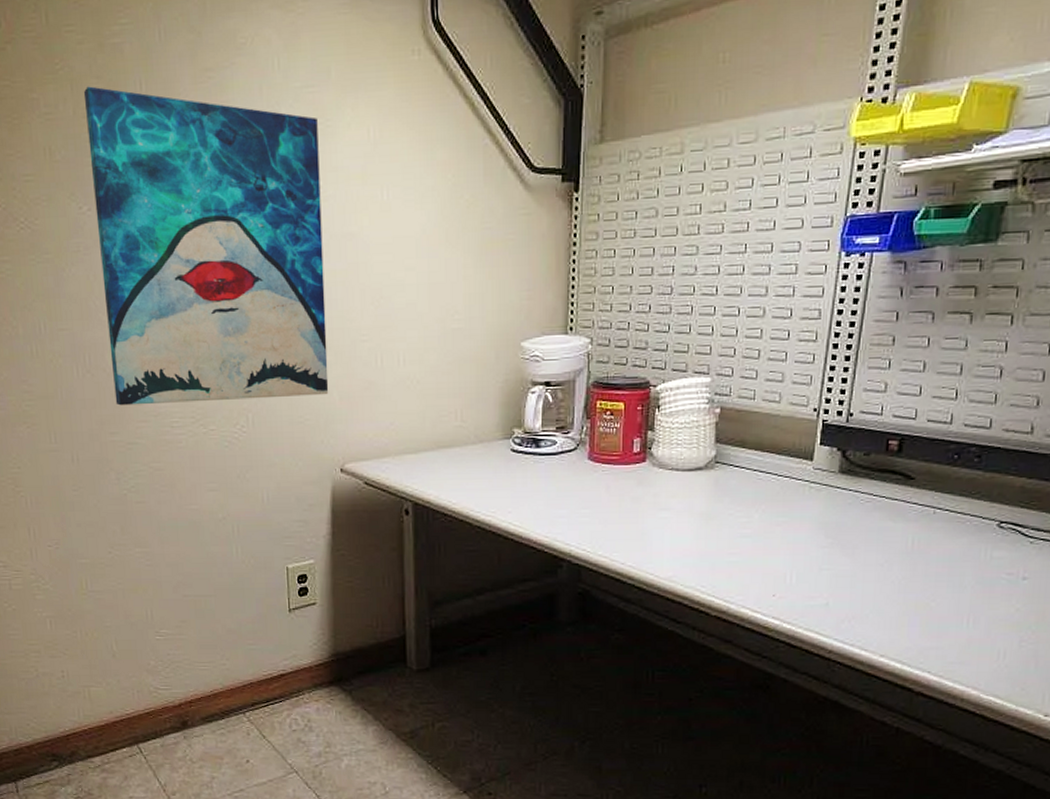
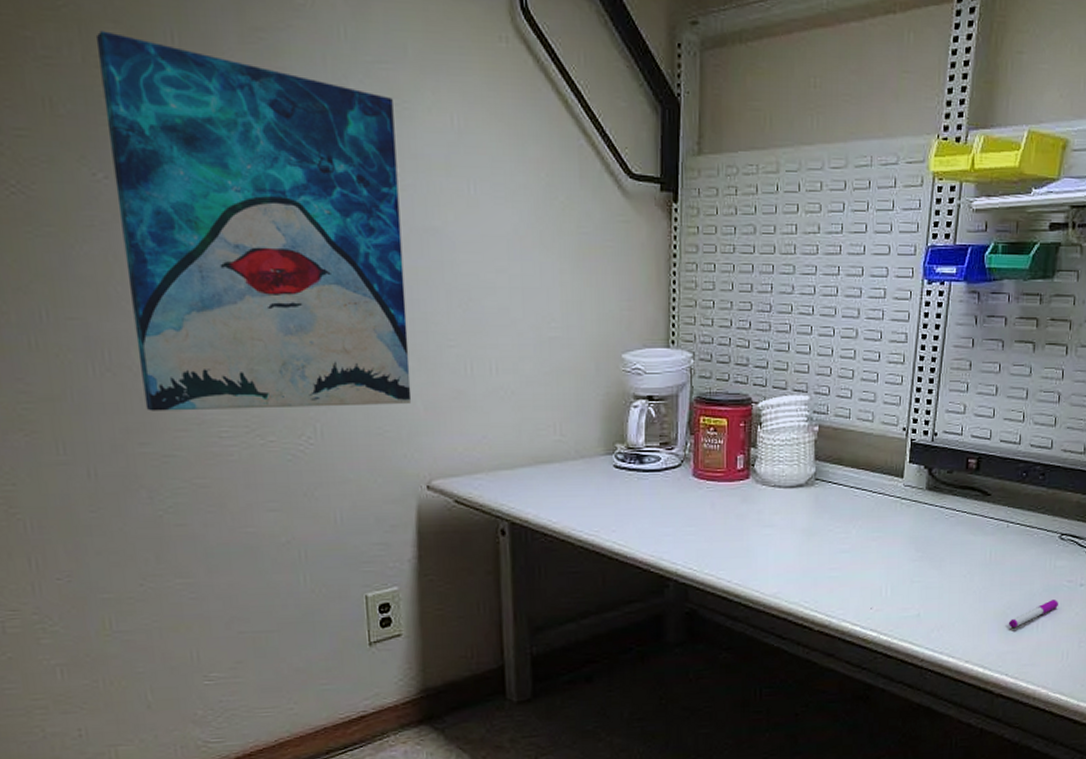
pen: none [933,593,995,622] -> present [1009,600,1058,628]

